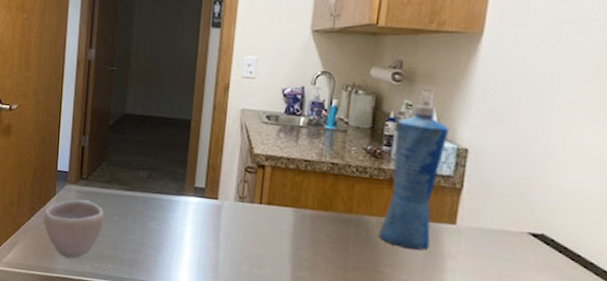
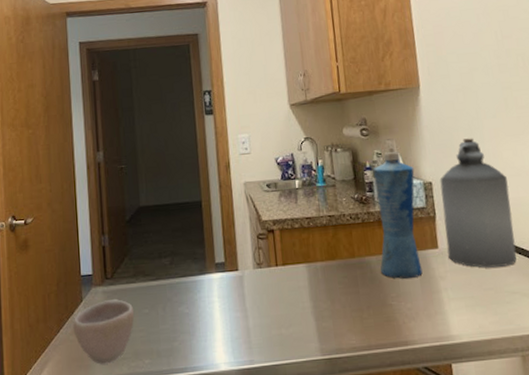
bottle: none [466,106,570,263] -> present [439,138,517,268]

